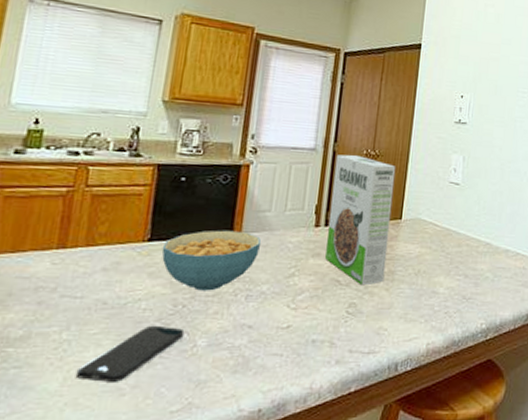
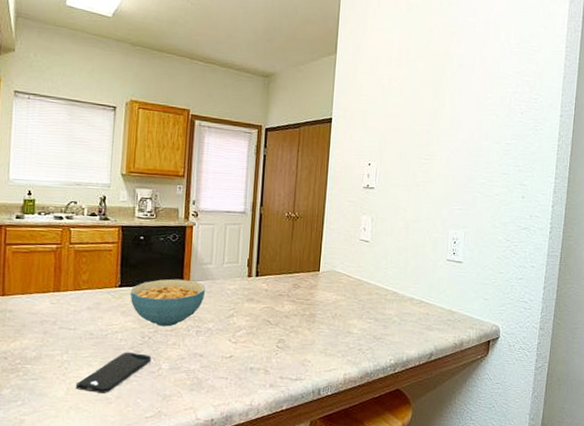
cereal box: present [325,154,396,286] -> none [258,216,314,326]

